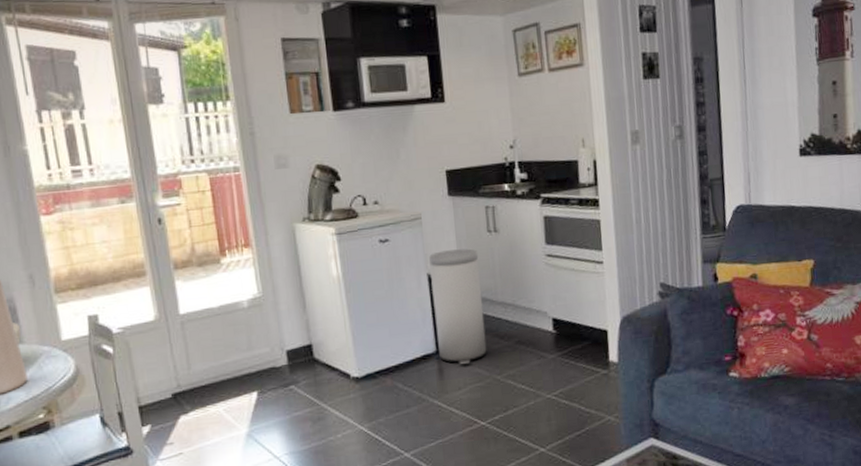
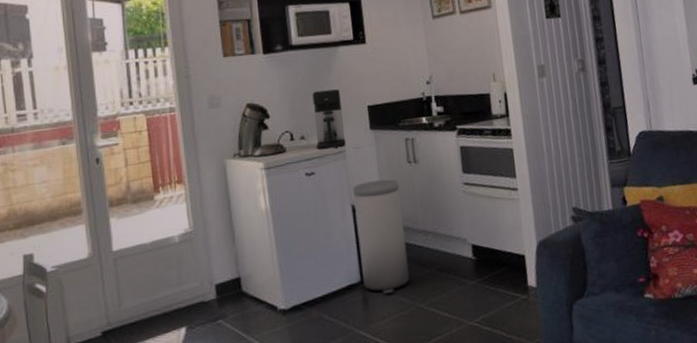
coffee maker: none [386,151,423,216] -> present [312,89,346,150]

